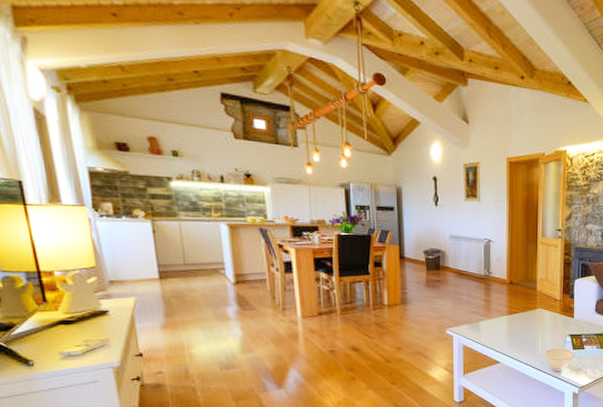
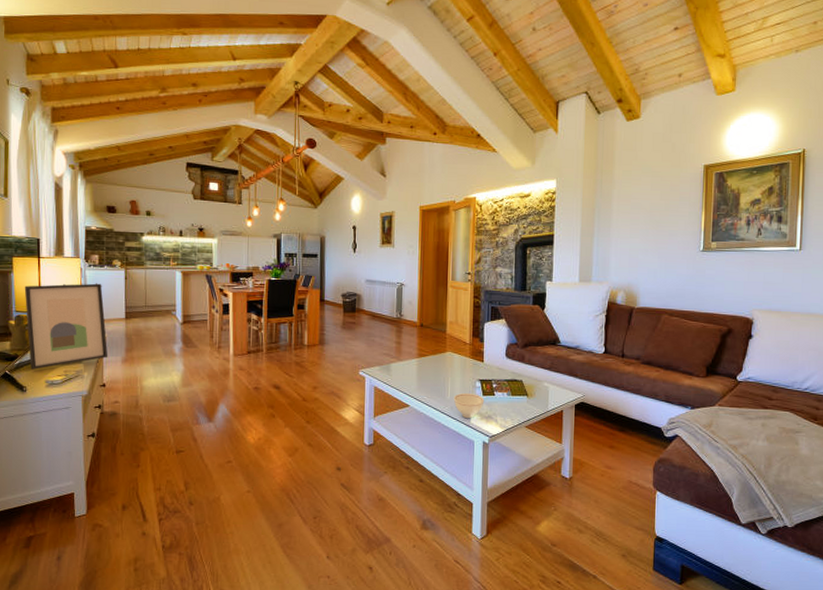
picture frame: none [9,237,142,340] -> present [24,283,108,370]

